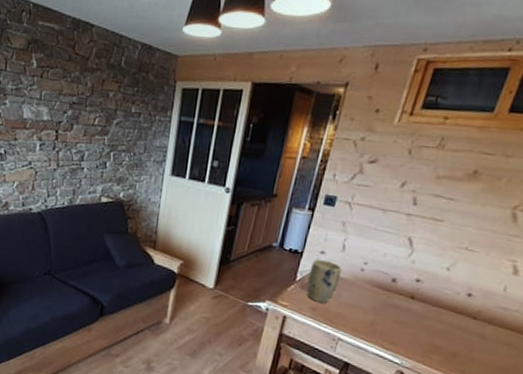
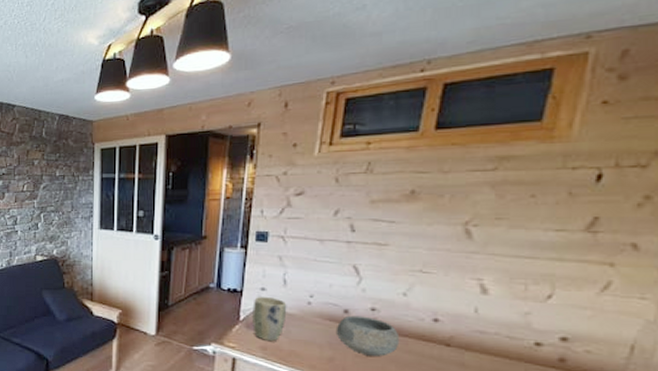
bowl: none [381,284,436,324] -> present [336,315,400,356]

